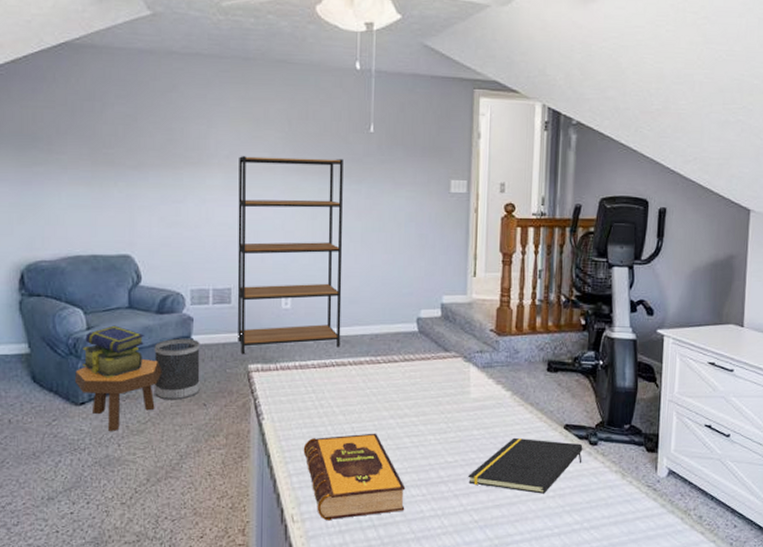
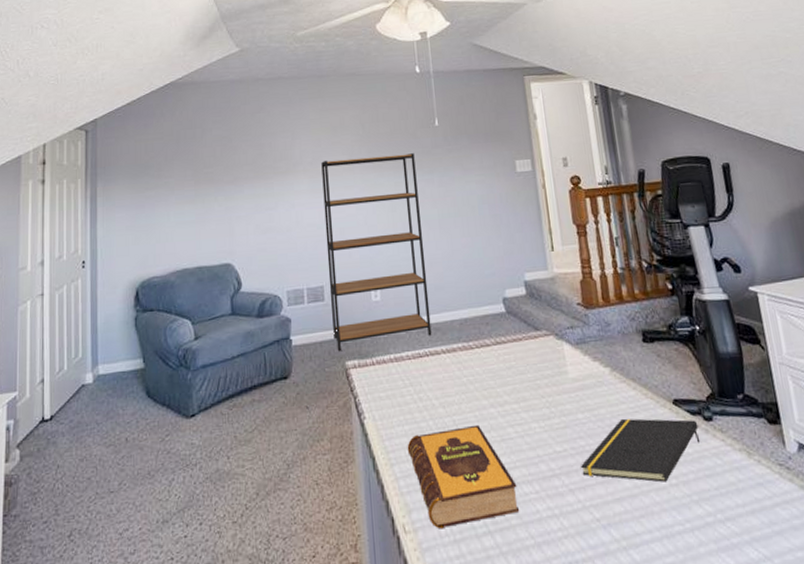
footstool: present [74,359,162,431] -> none [184,364,265,443]
stack of books: present [83,325,144,378] -> none [191,333,247,388]
wastebasket: present [154,338,200,400] -> none [256,339,302,406]

